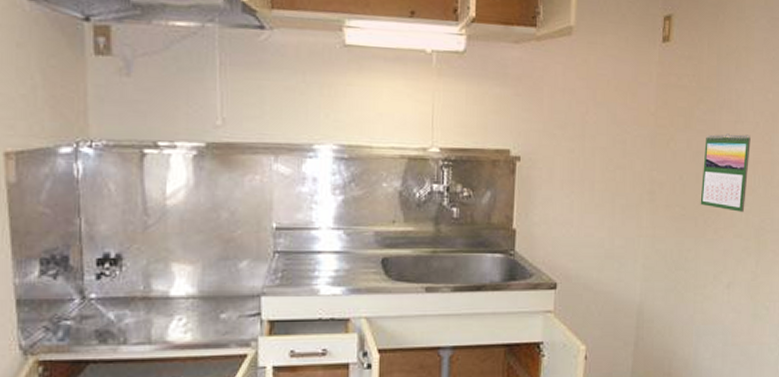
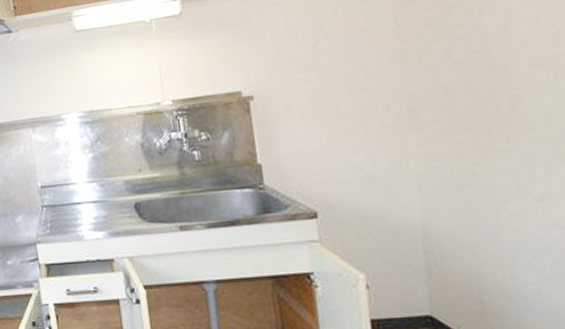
calendar: present [700,133,751,212] -> none [468,30,543,115]

